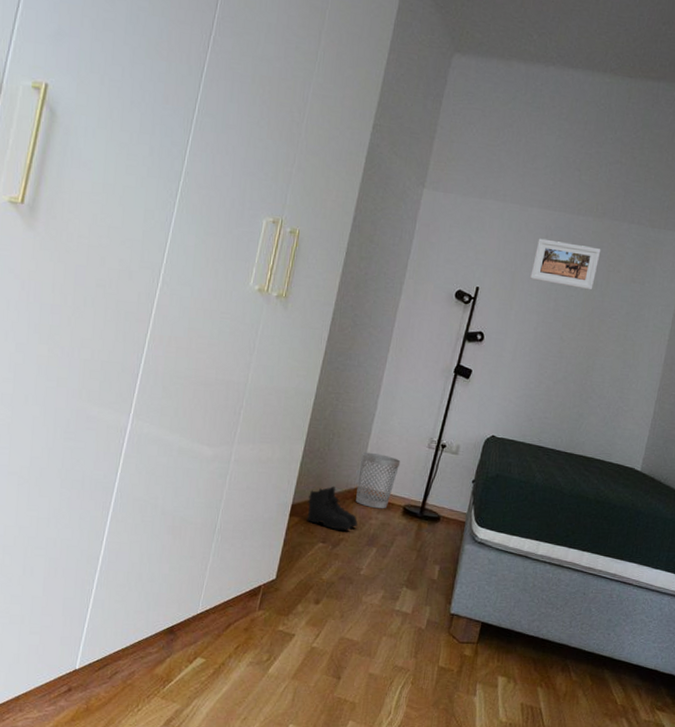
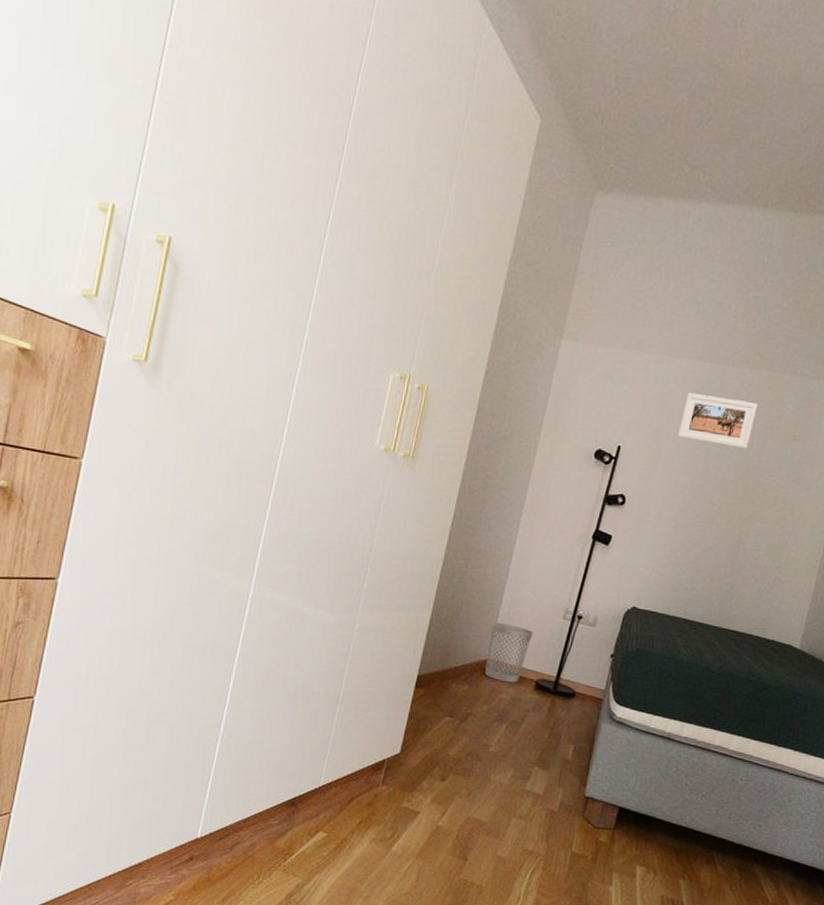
boots: present [306,485,358,531] -> none [433,657,487,705]

